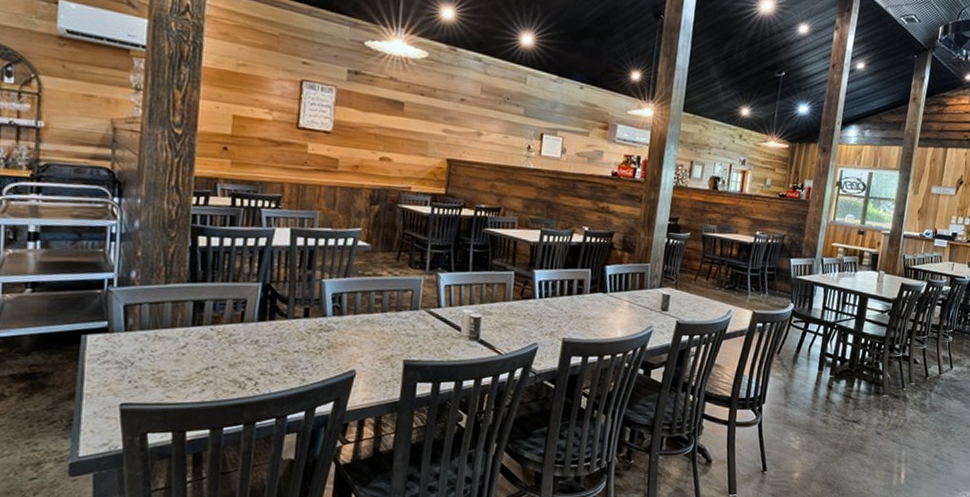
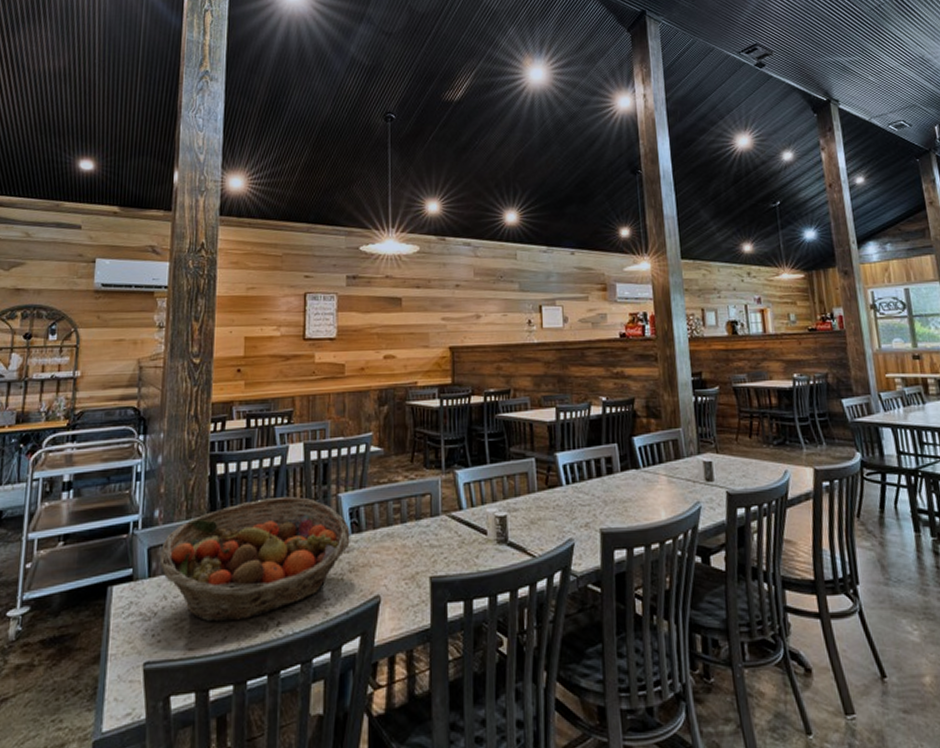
fruit basket: none [137,274,332,378] -> present [160,496,350,622]

